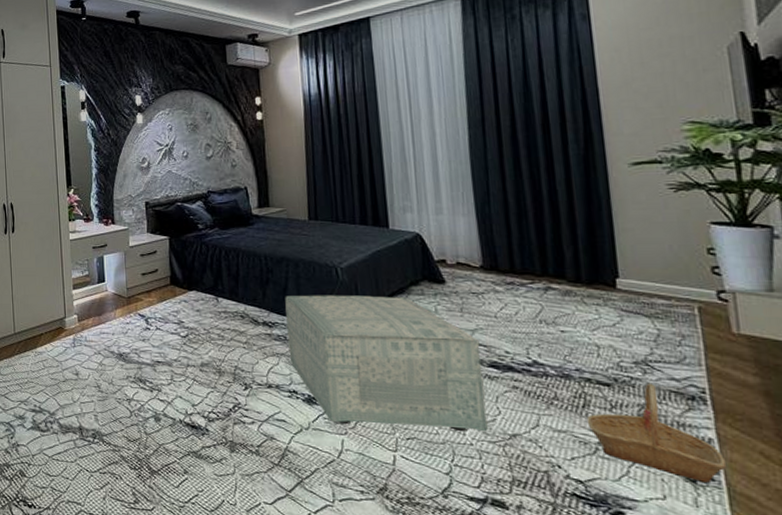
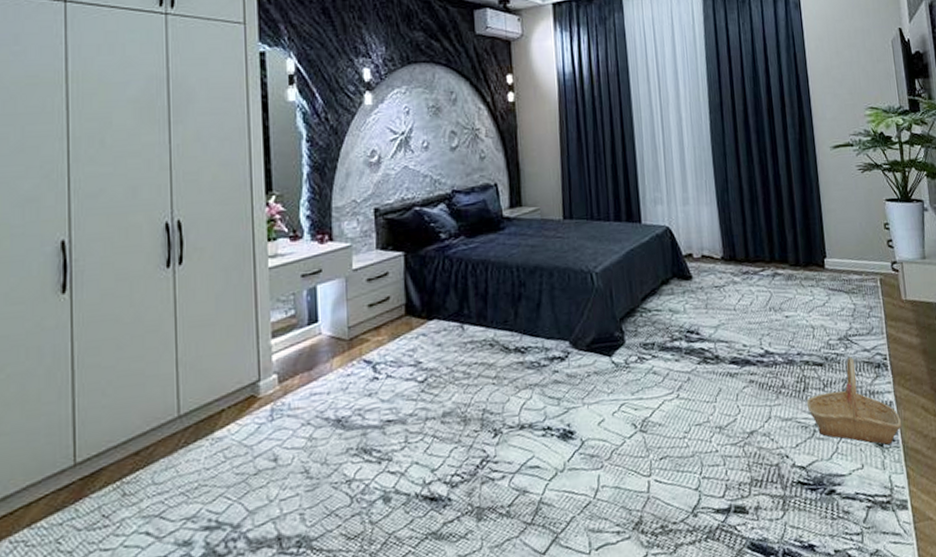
ottoman: present [285,295,488,432] -> none [538,299,730,457]

